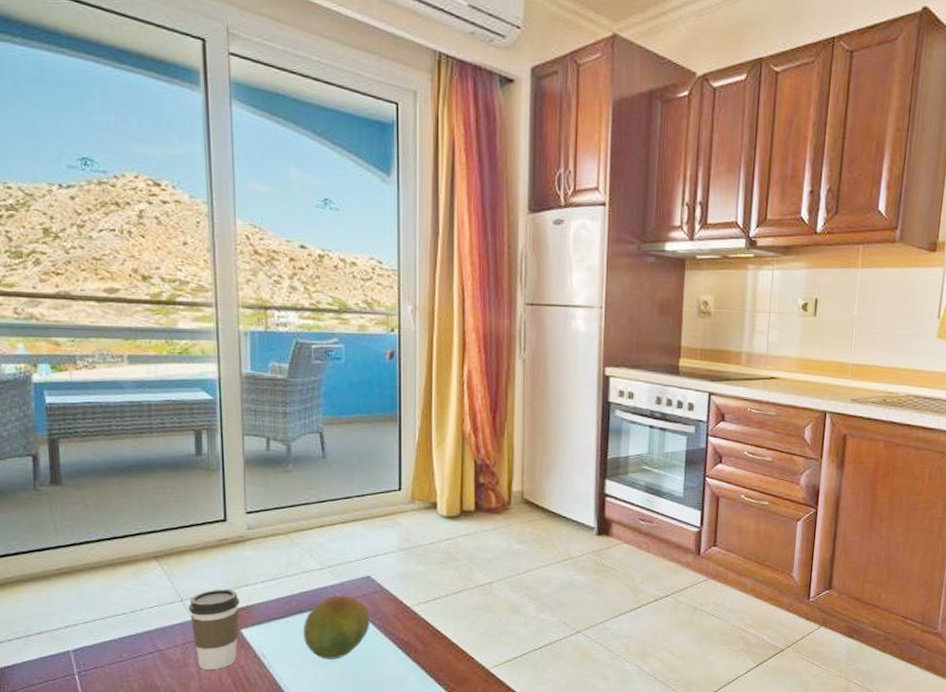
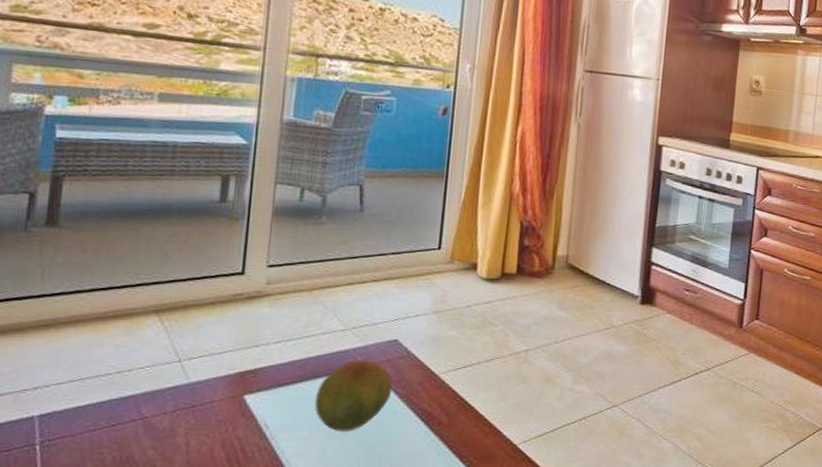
coffee cup: present [188,589,240,669] -> none [186,349,247,441]

